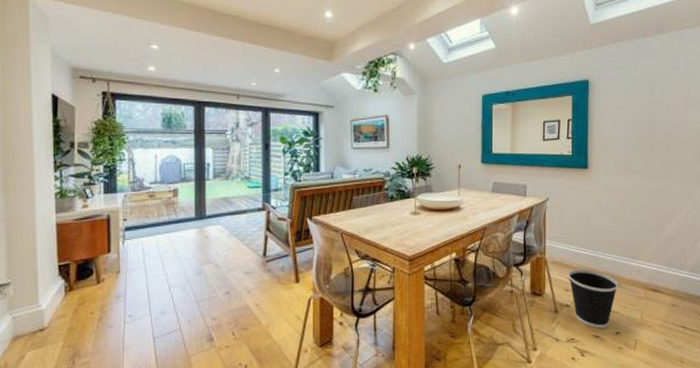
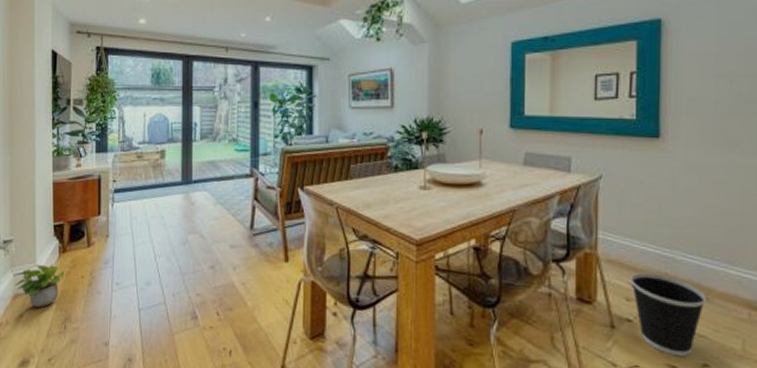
potted plant: none [12,303,73,347] -> present [13,264,66,308]

